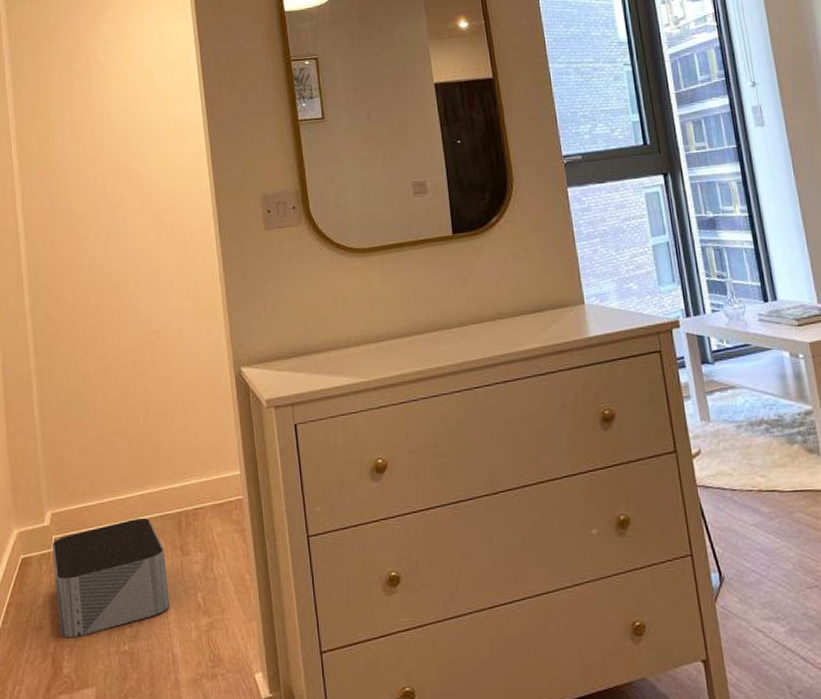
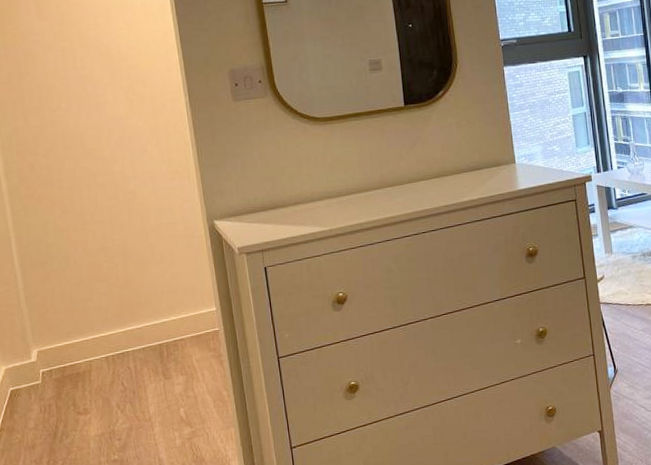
storage bin: present [51,518,170,638] -> none [39,351,155,453]

